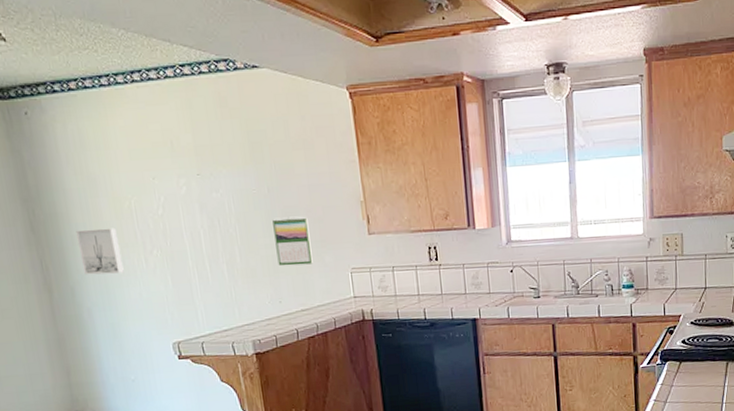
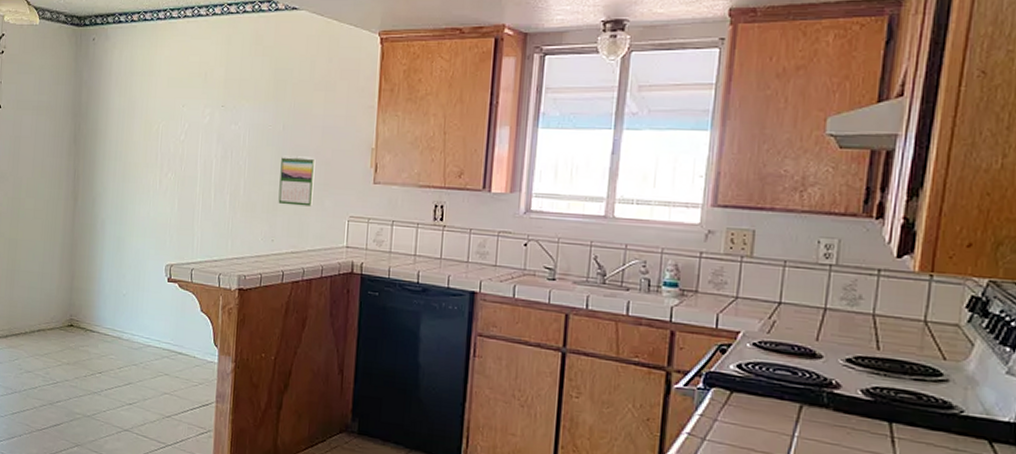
wall art: present [76,227,124,275] -> none [107,146,142,191]

